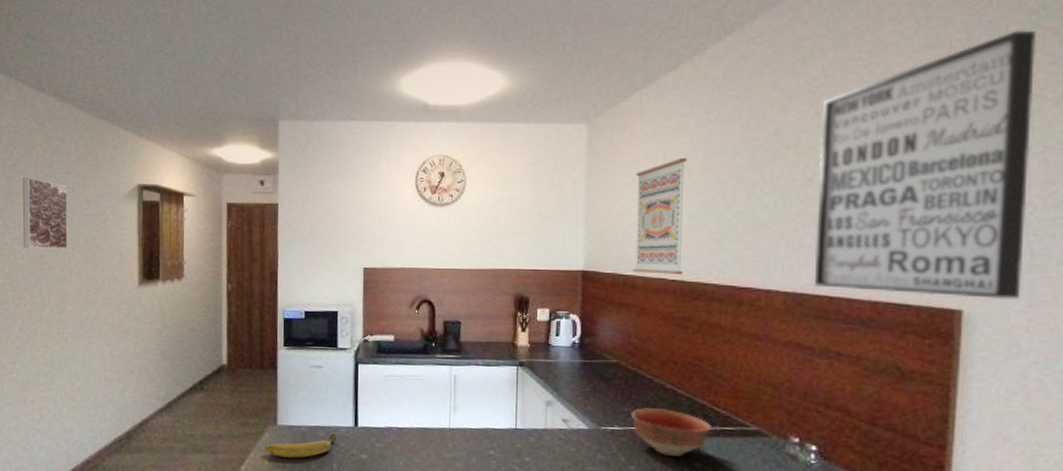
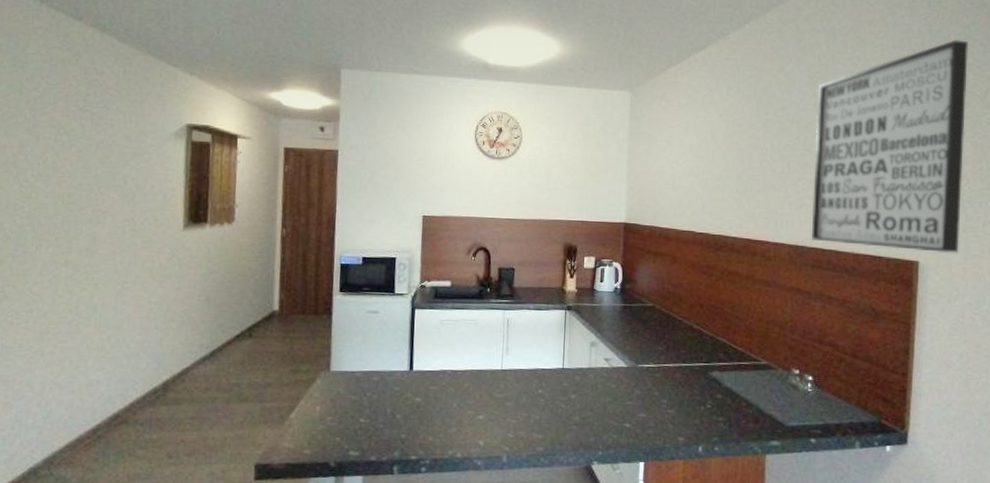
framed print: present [22,177,68,249] -> none [48,110,105,189]
fruit: present [265,433,337,458] -> none [316,378,392,404]
bowl: present [630,408,711,456] -> none [663,346,730,389]
wall art: present [633,158,687,275] -> none [667,126,713,228]

